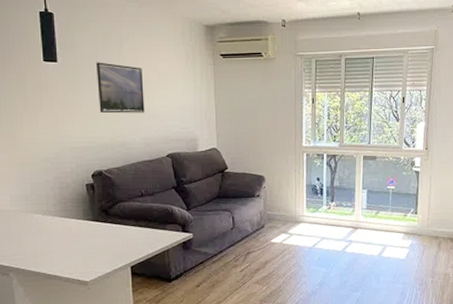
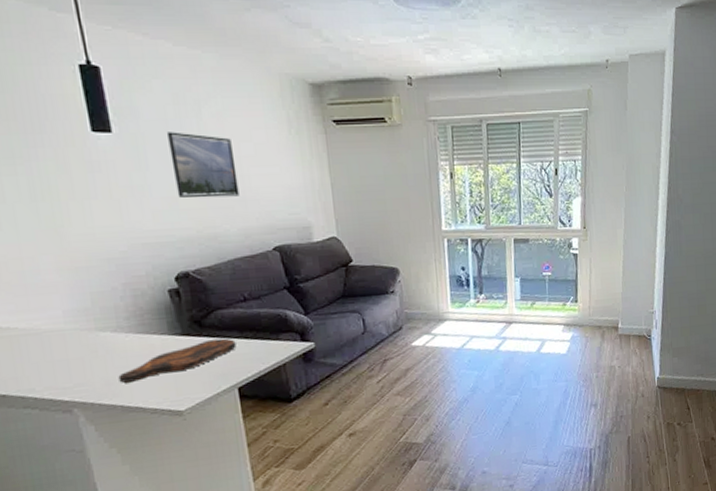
cutting board: none [44,225,132,255] -> present [118,338,237,383]

